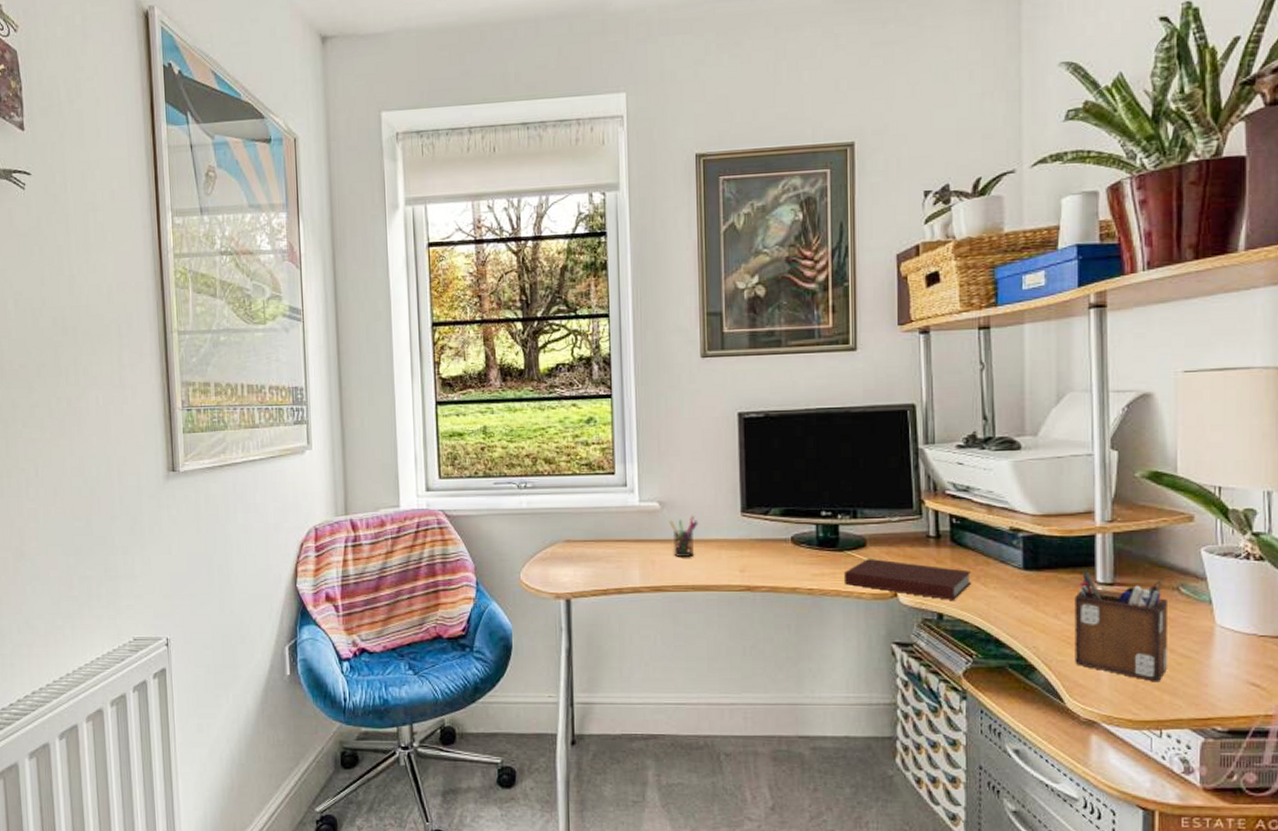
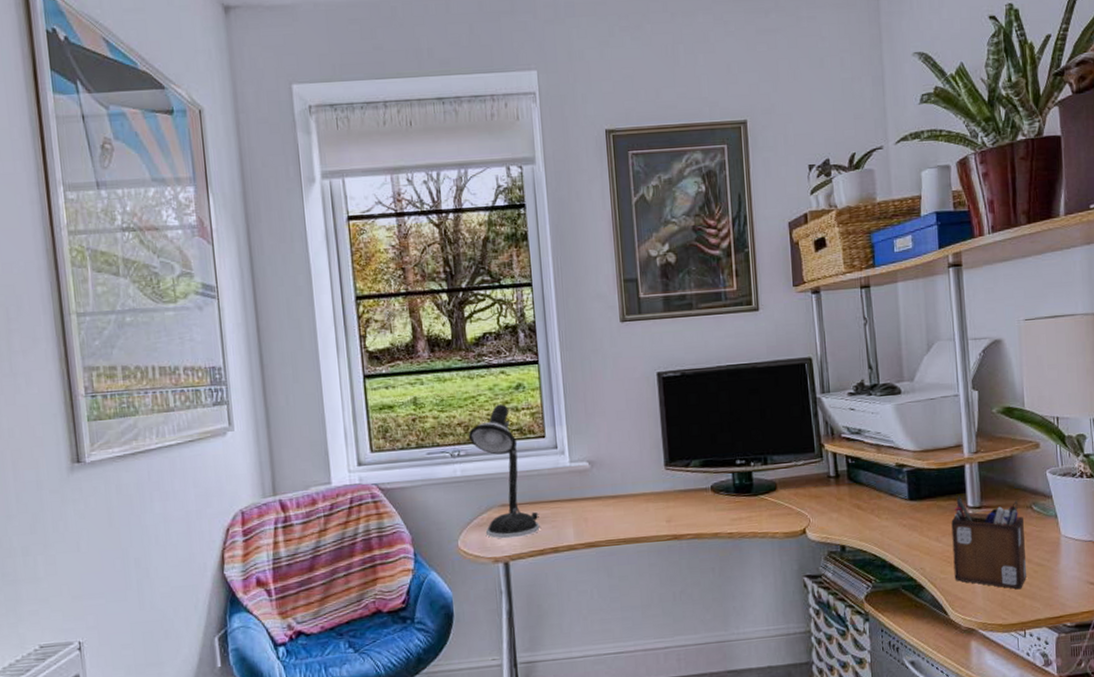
desk lamp: none [535,437,605,575] -> present [468,404,540,539]
pen holder: present [669,515,698,557] -> none [599,471,626,513]
notebook: present [843,558,972,600] -> none [758,500,868,533]

